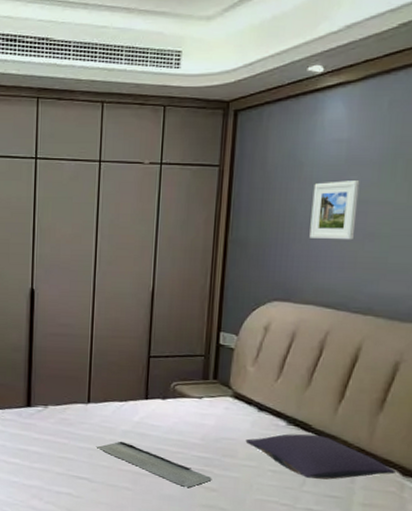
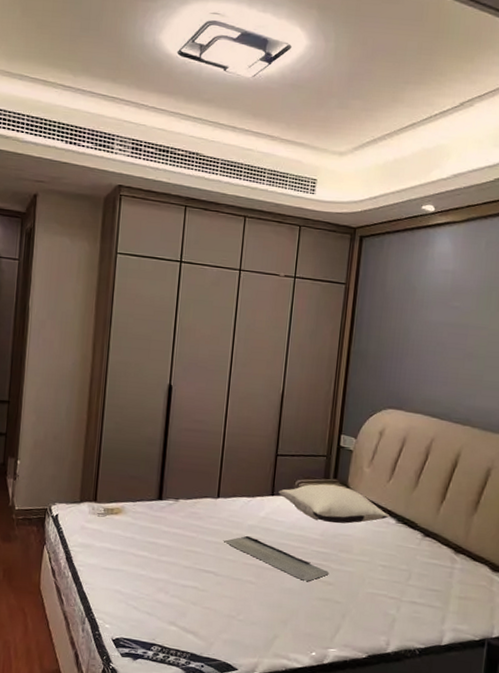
pillow: none [153,385,280,427] -> present [278,484,390,524]
pillow: present [245,433,395,480] -> none [360,531,486,575]
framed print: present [309,181,360,240] -> none [420,306,462,359]

